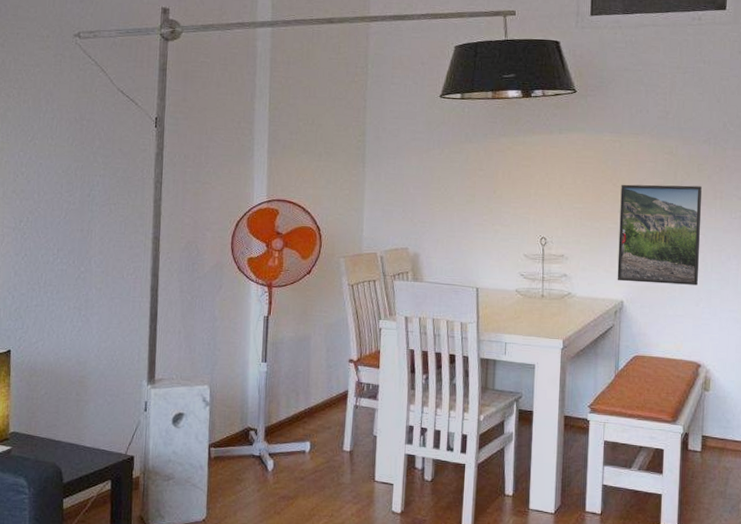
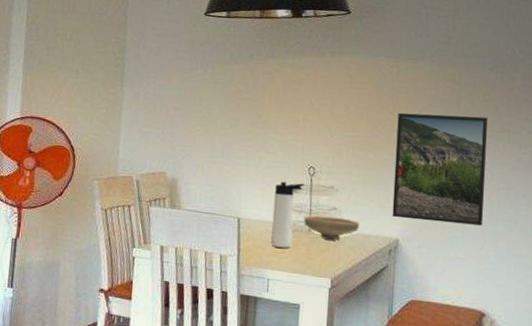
thermos bottle: none [507,252,537,314] -> present [270,181,304,248]
bowl: none [537,282,588,304] -> present [304,215,359,239]

